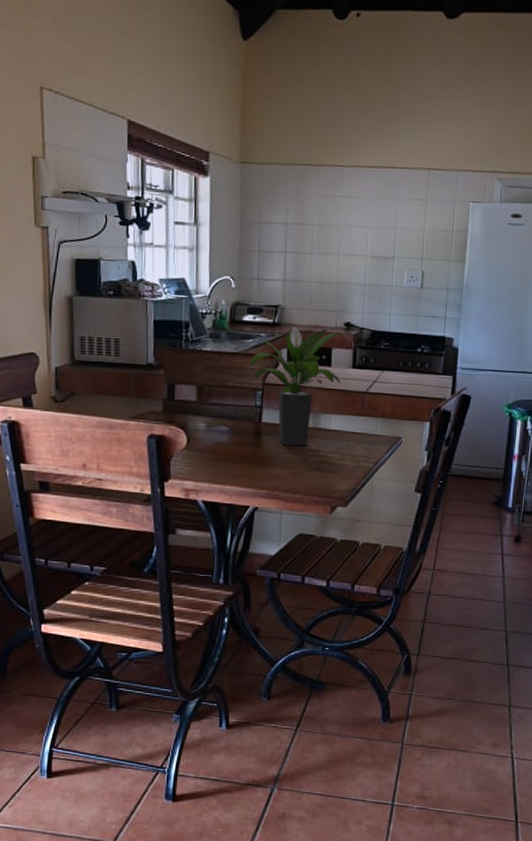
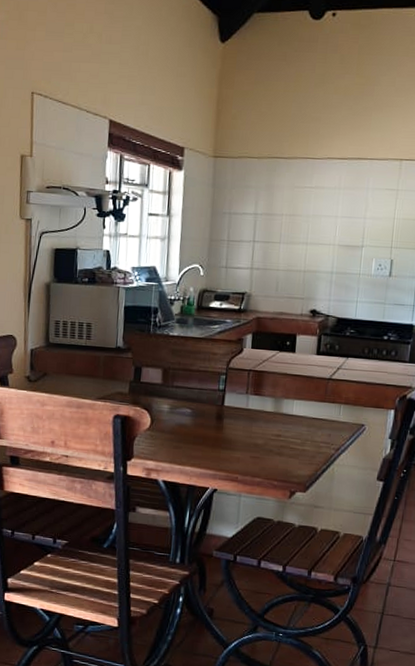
potted plant: present [244,327,341,446] -> none [209,314,306,431]

